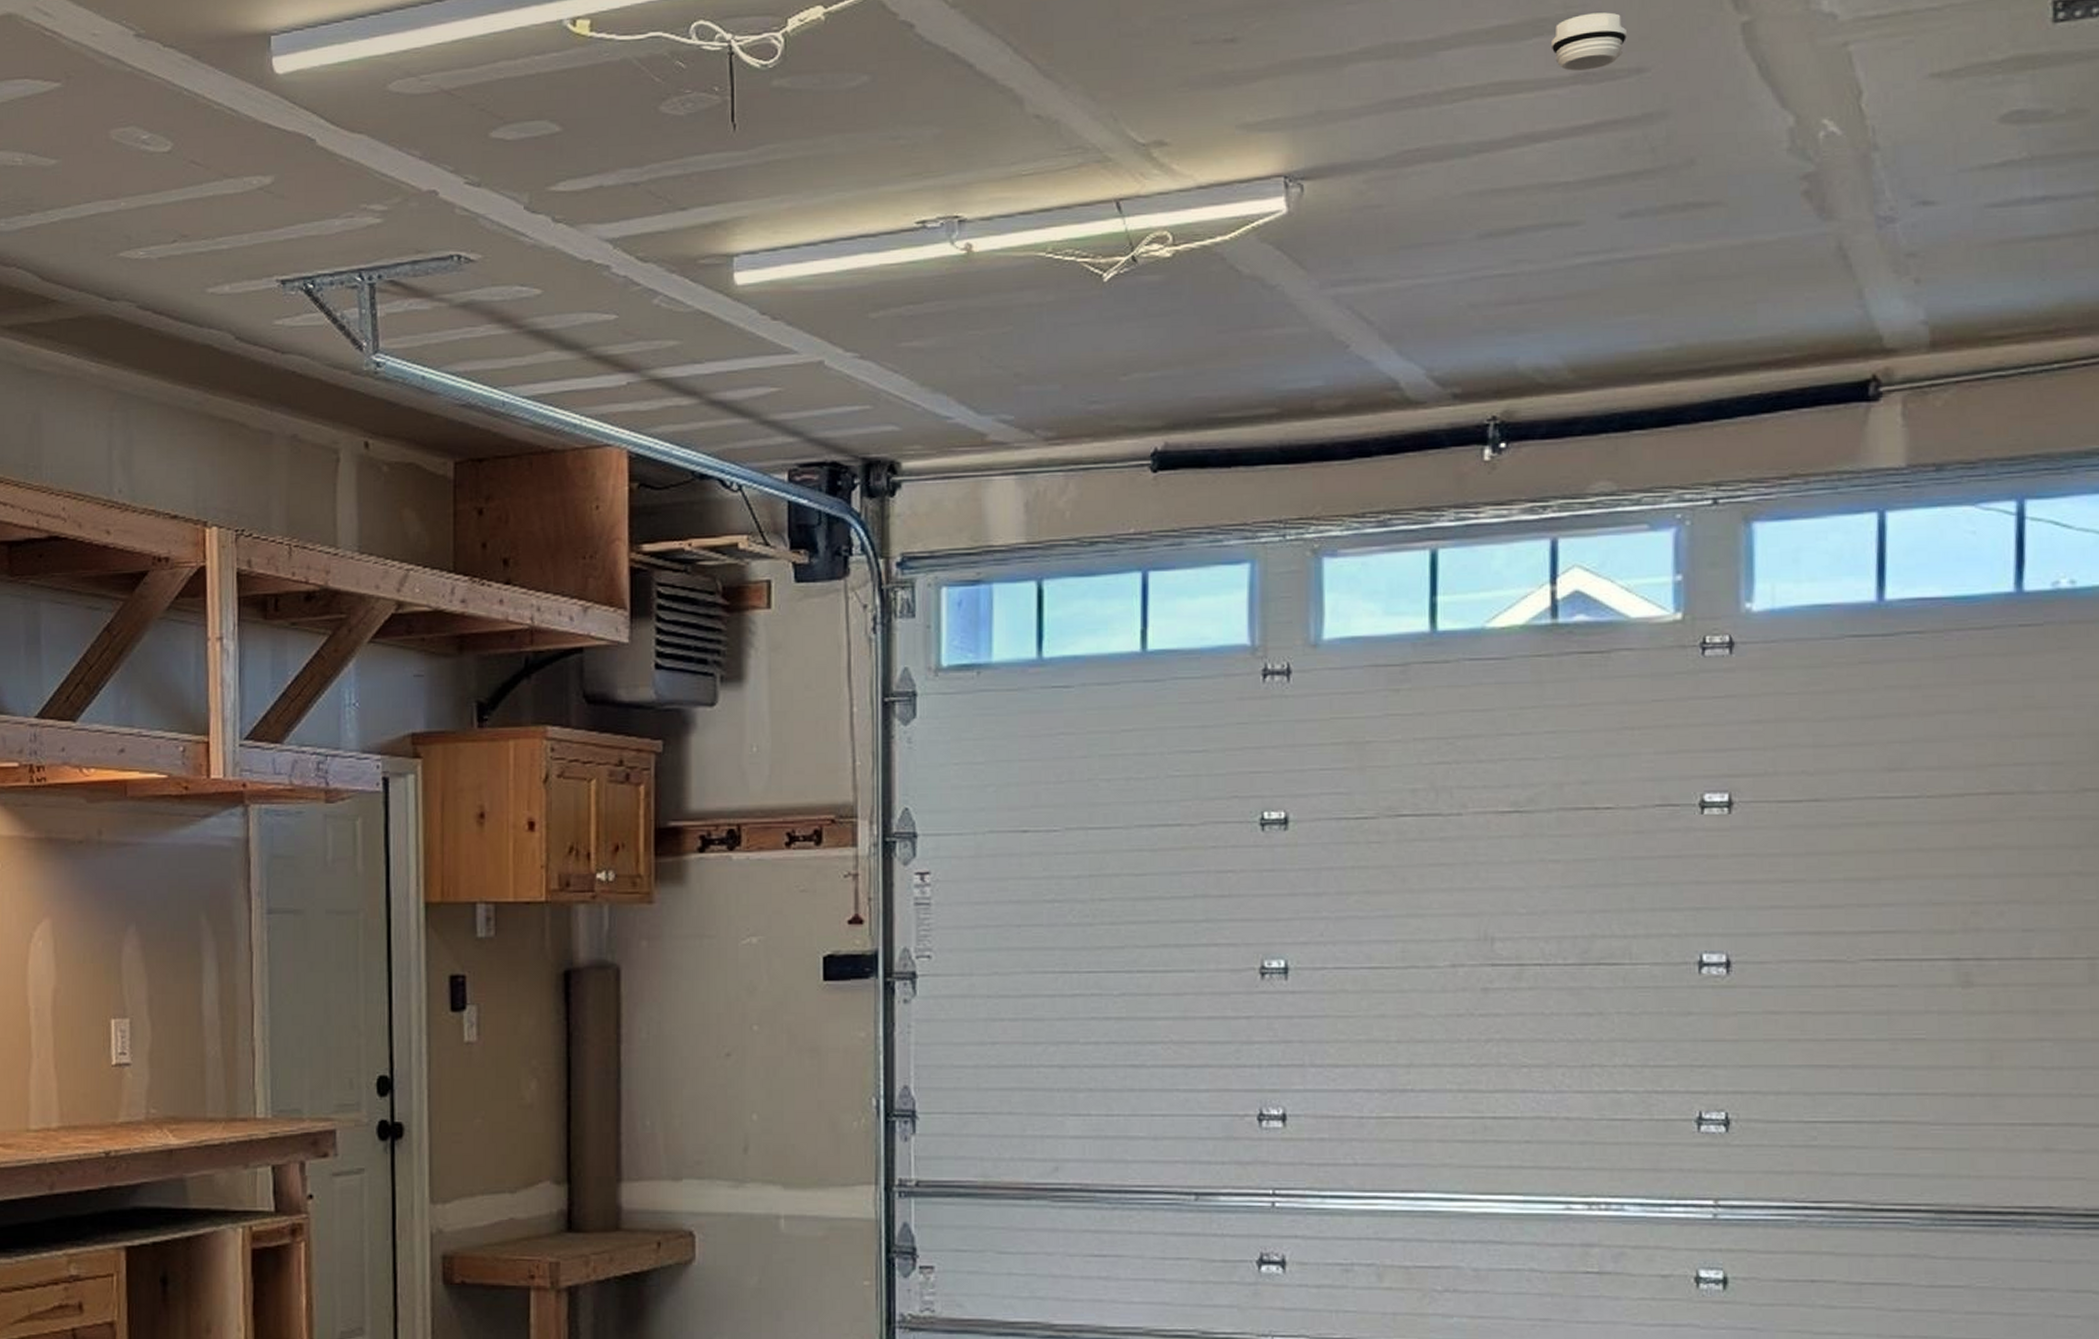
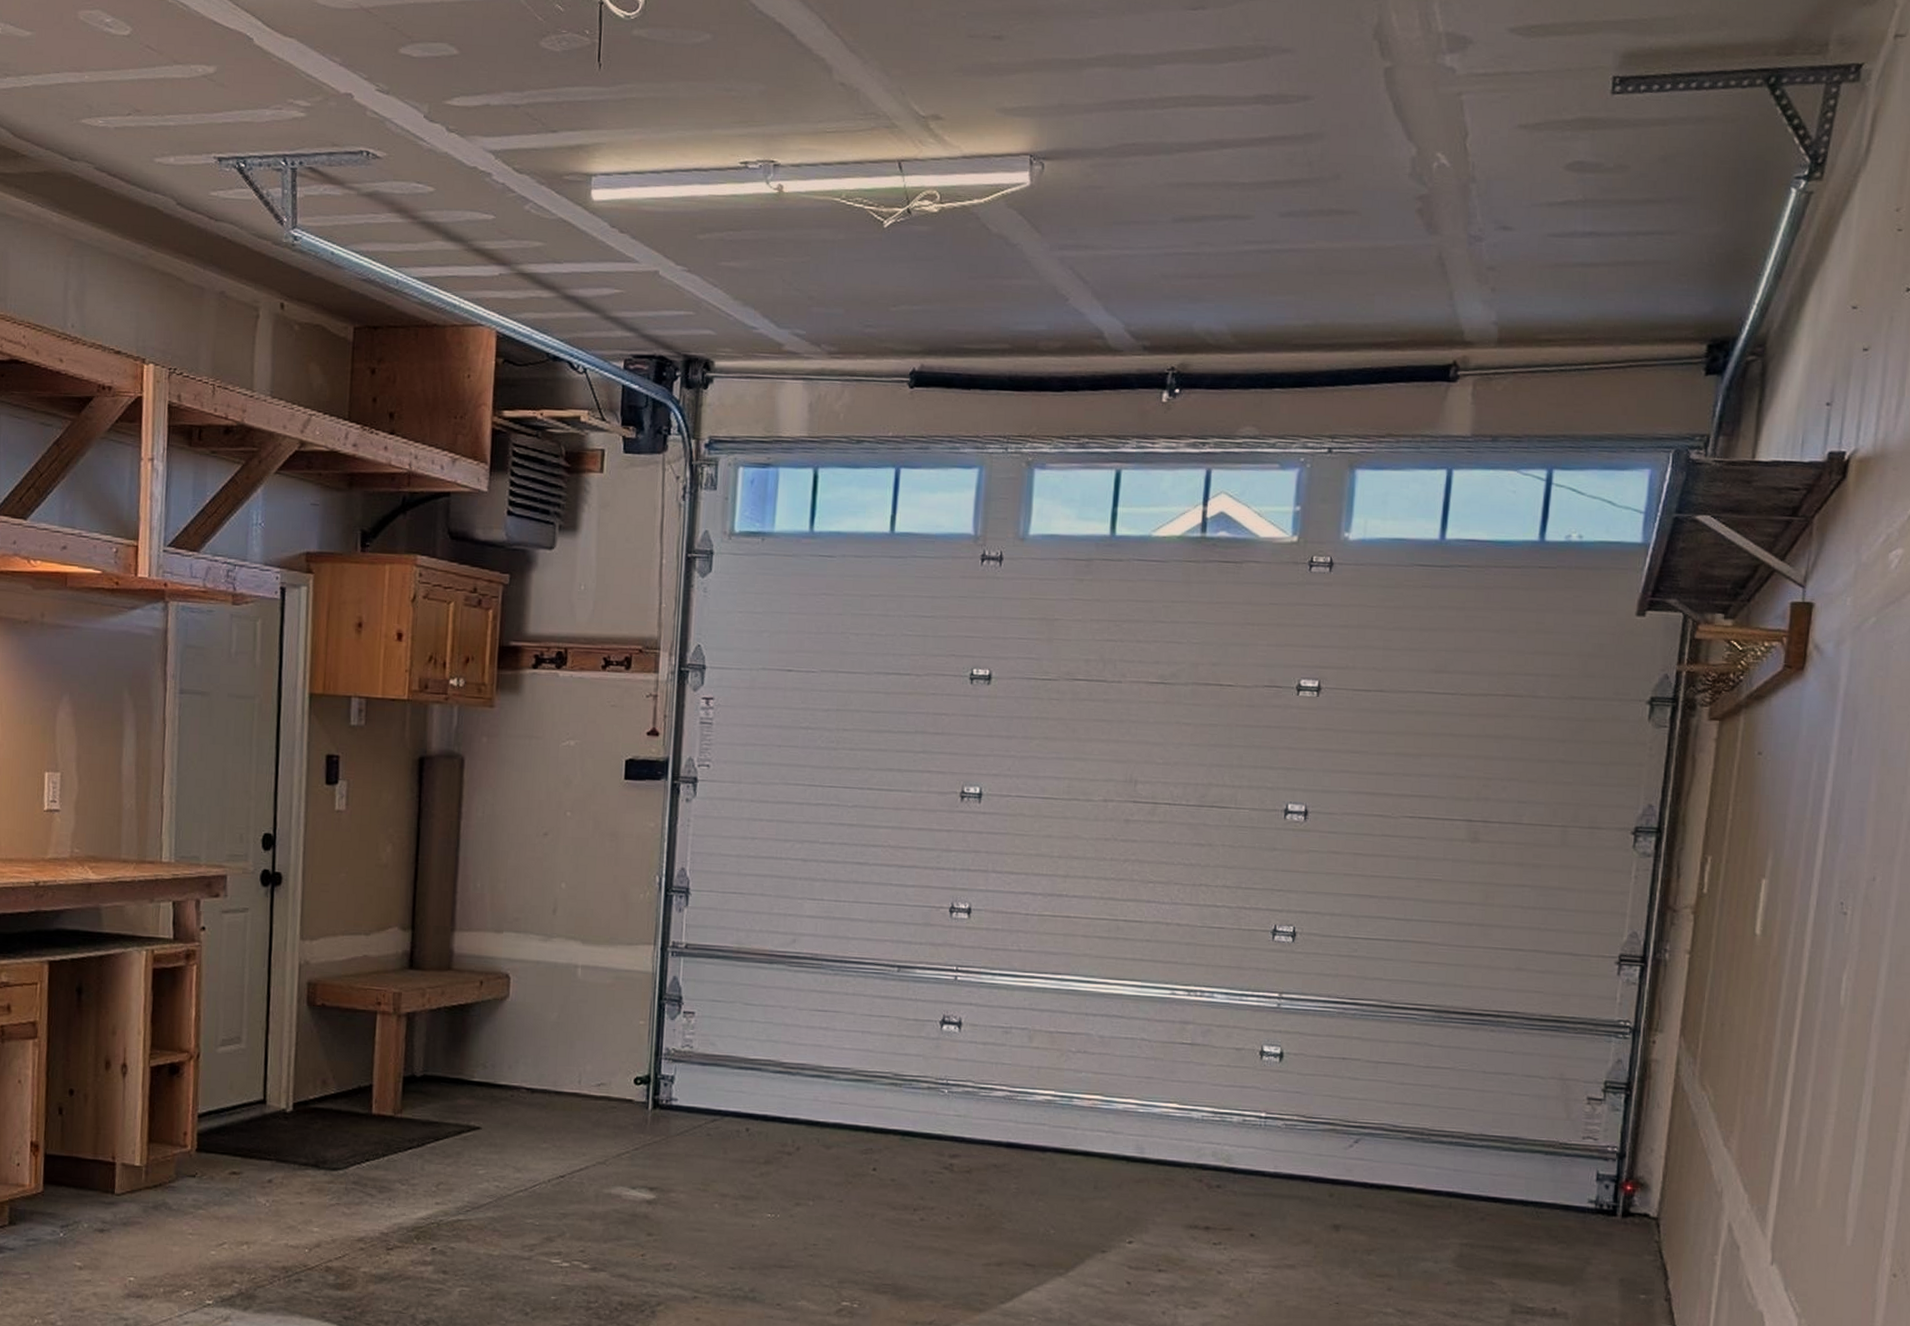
smoke detector: present [1550,12,1628,71] -> none [1241,47,1300,93]

